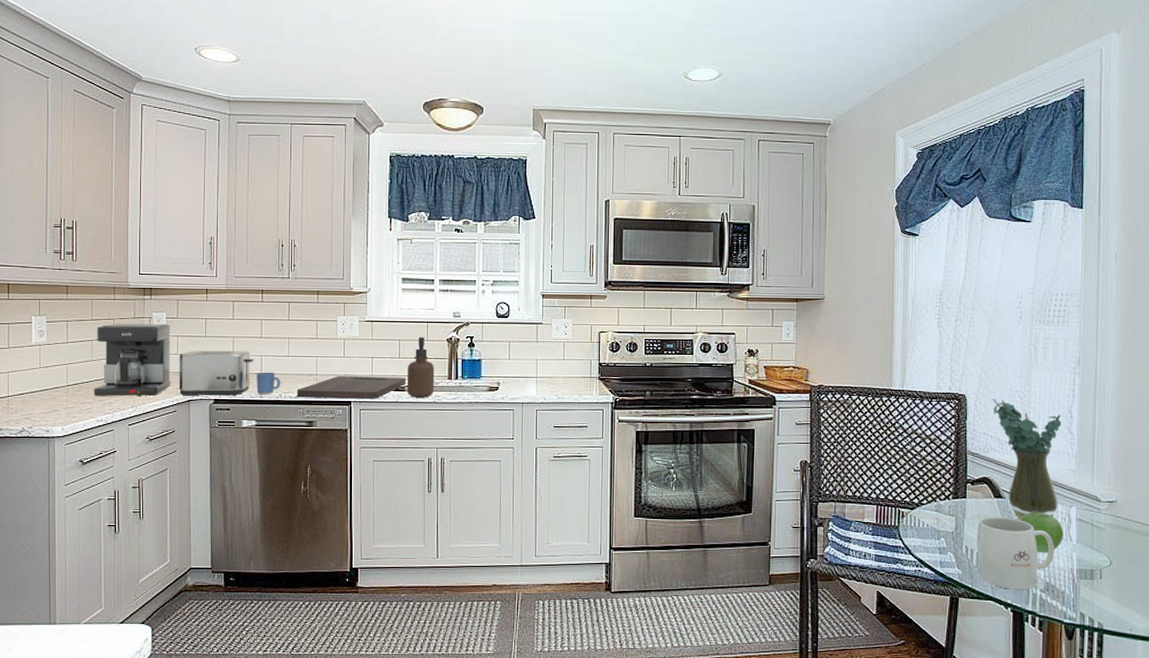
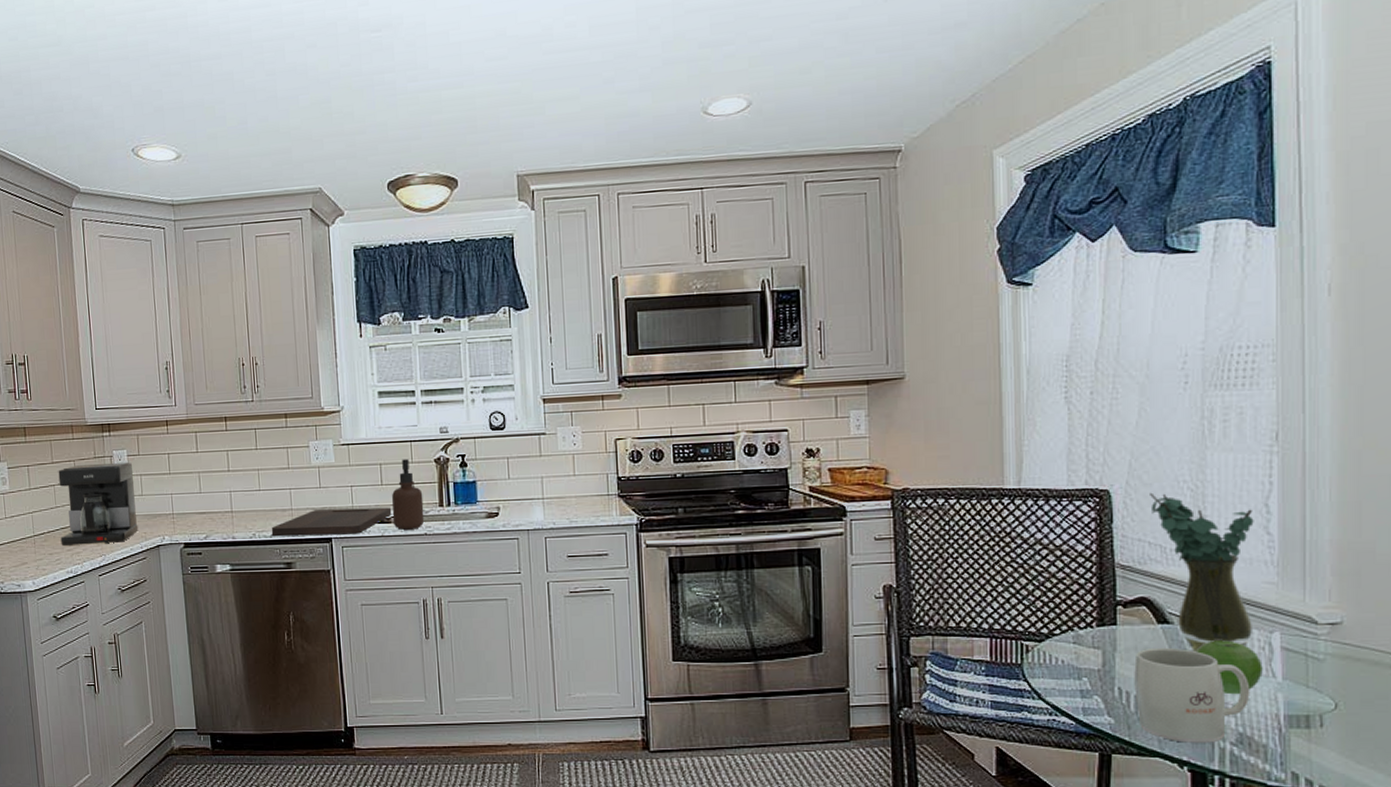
toaster: present [179,350,254,396] -> none [144,486,223,541]
mug: present [257,372,281,395] -> none [227,509,254,536]

